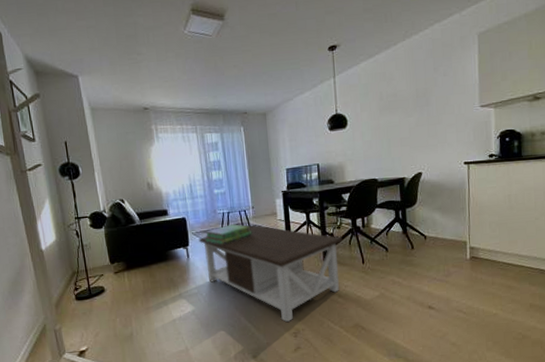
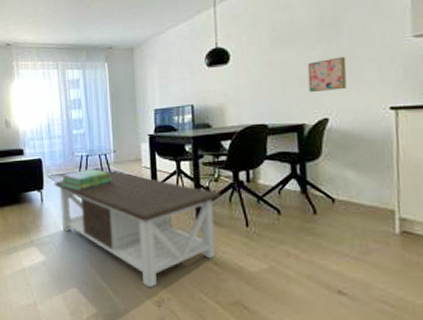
wall art: none [406,122,435,152] -> present [307,56,347,93]

